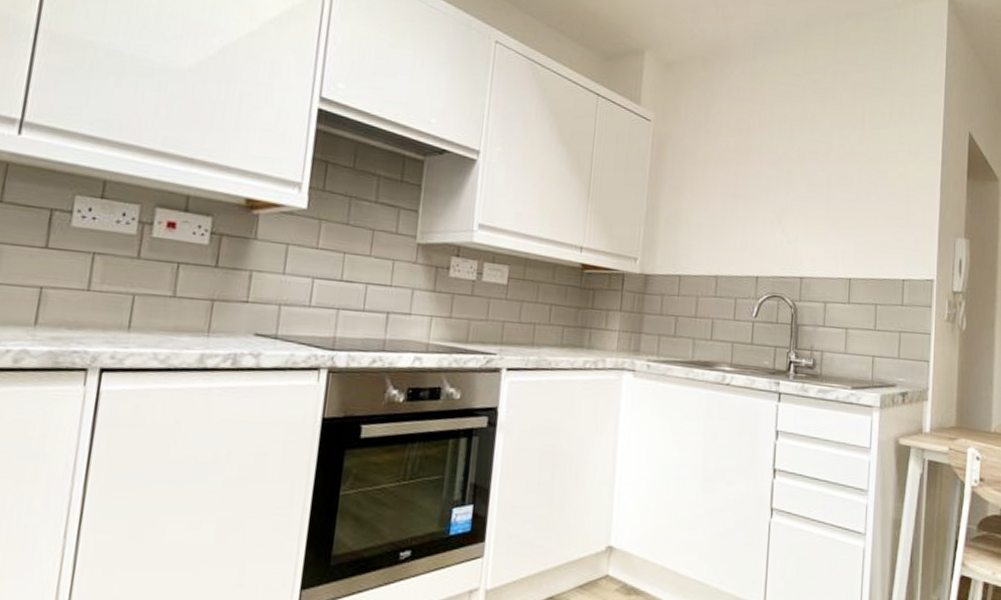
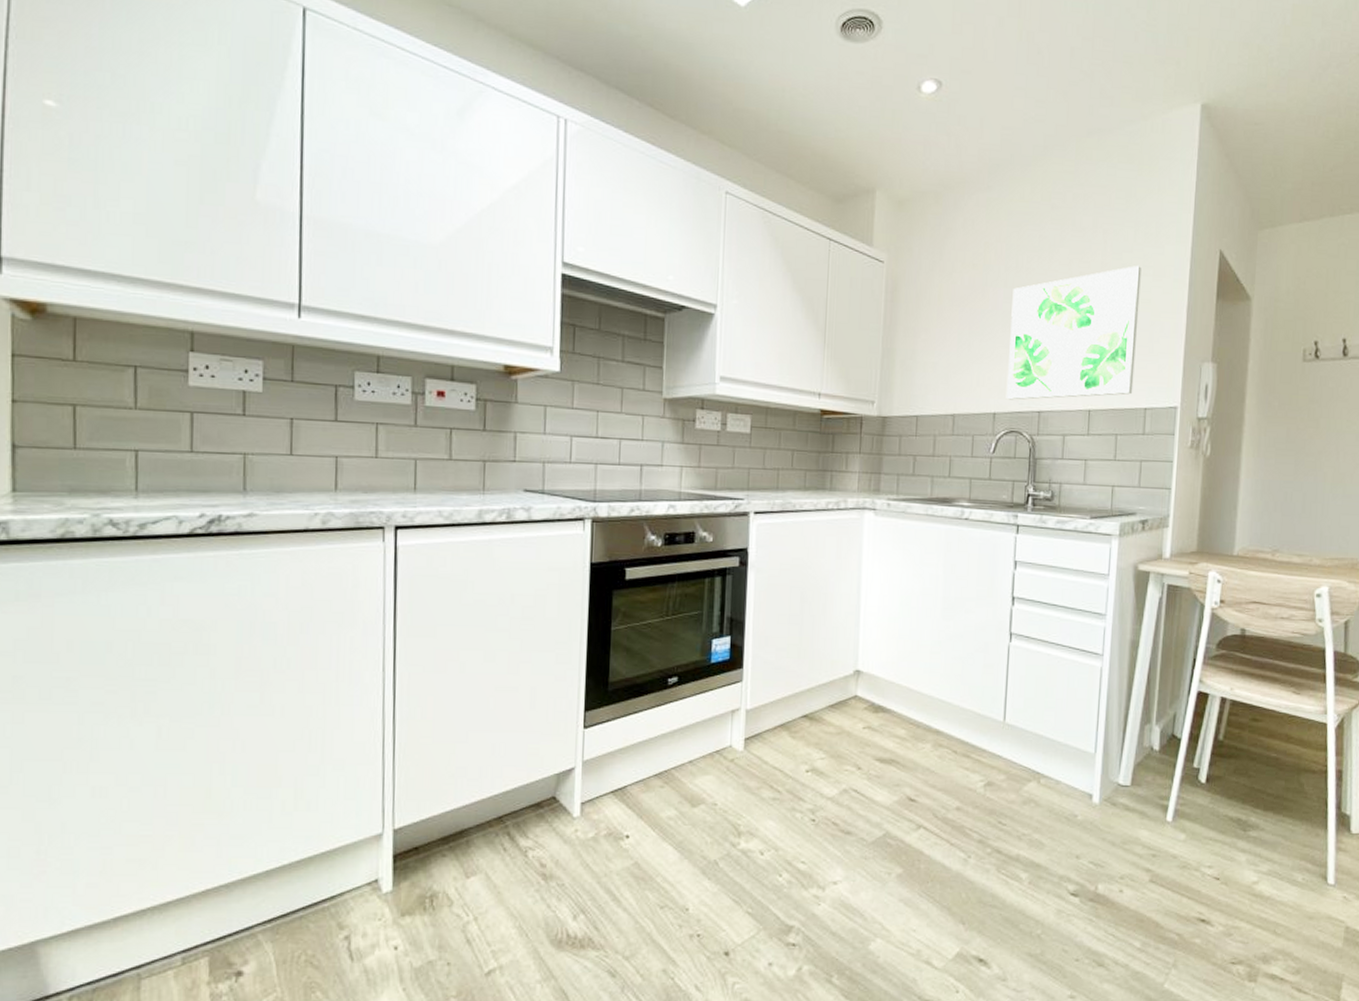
wall art: none [768,141,897,266] -> present [1006,266,1141,400]

